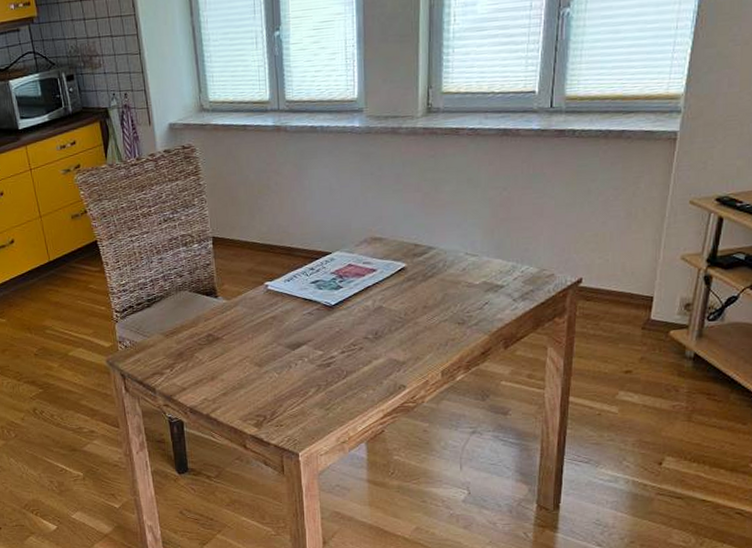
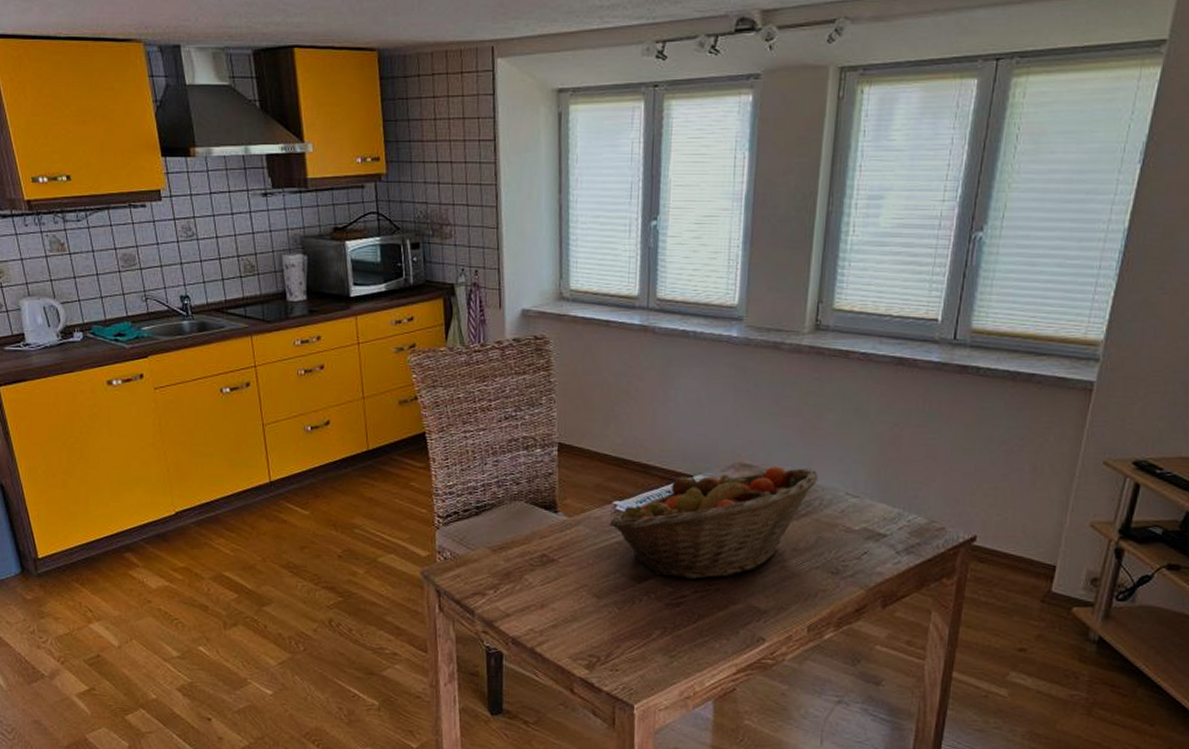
fruit basket: none [263,235,441,342] -> present [609,466,819,579]

